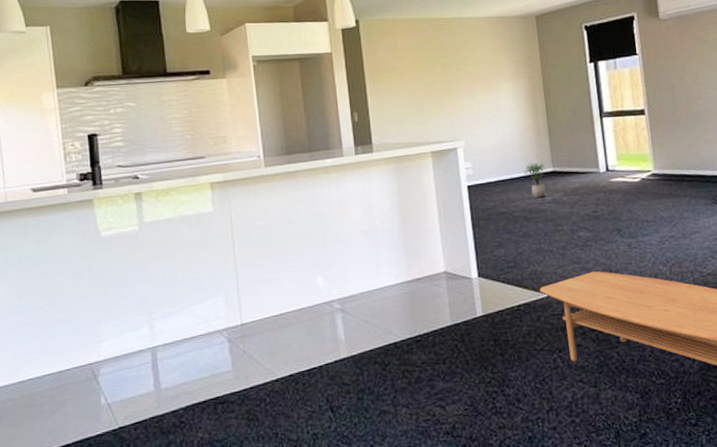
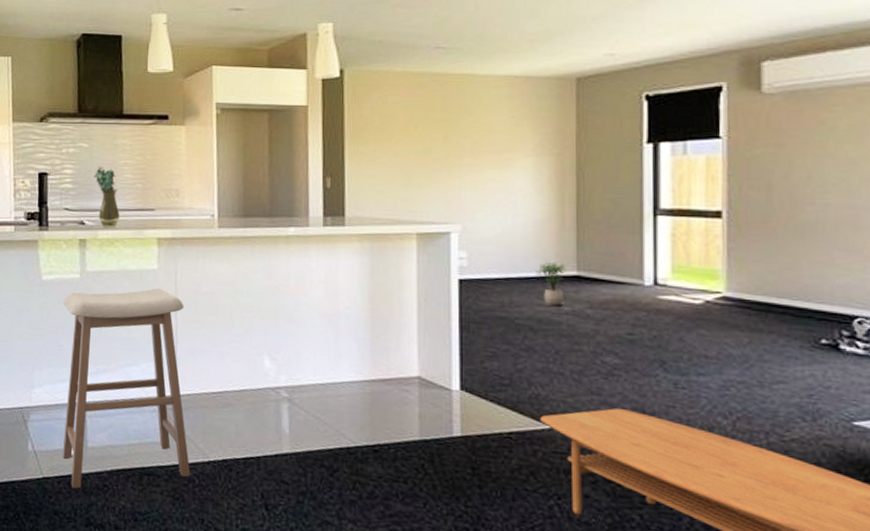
bar stool: none [124,229,262,432] -> present [62,289,191,489]
vase: none [144,122,172,179] -> present [94,166,120,228]

